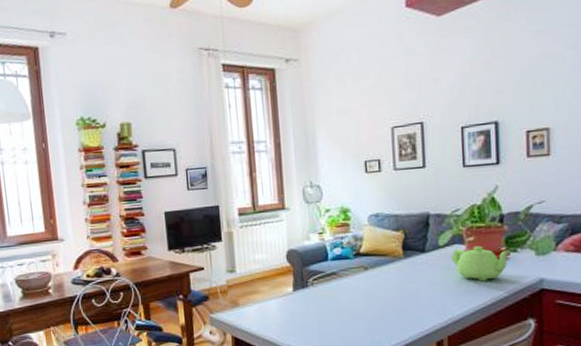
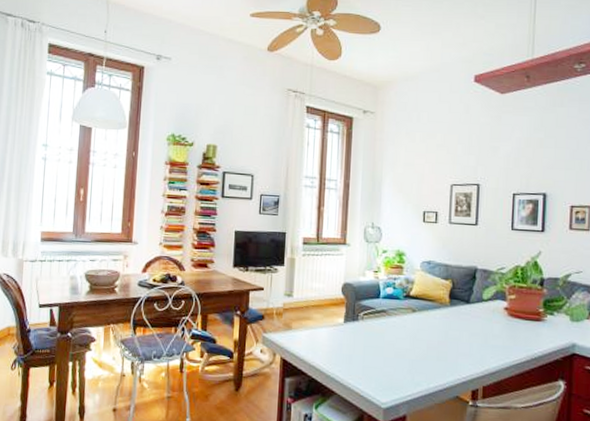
teapot: present [451,245,510,282] -> none [493,304,547,339]

